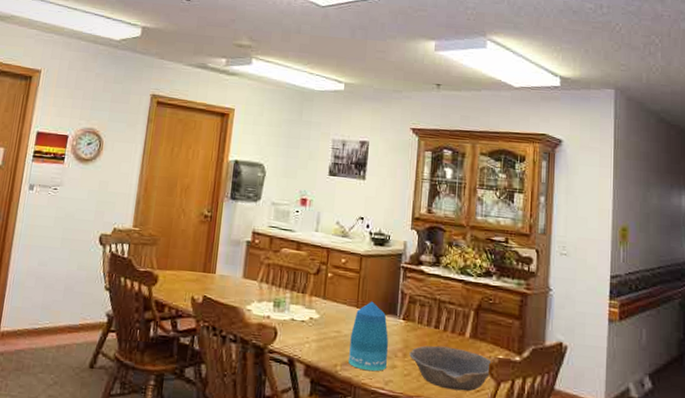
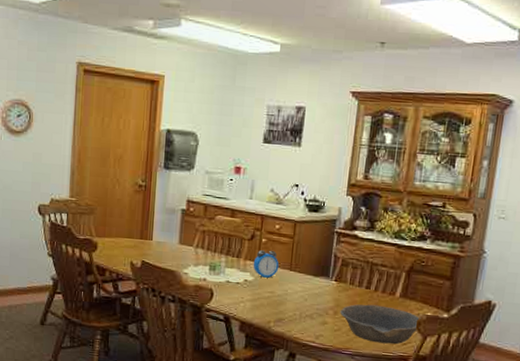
alarm clock: none [318,285,346,316] -> present [253,250,279,278]
vase: present [349,301,388,372] -> none [281,264,320,328]

